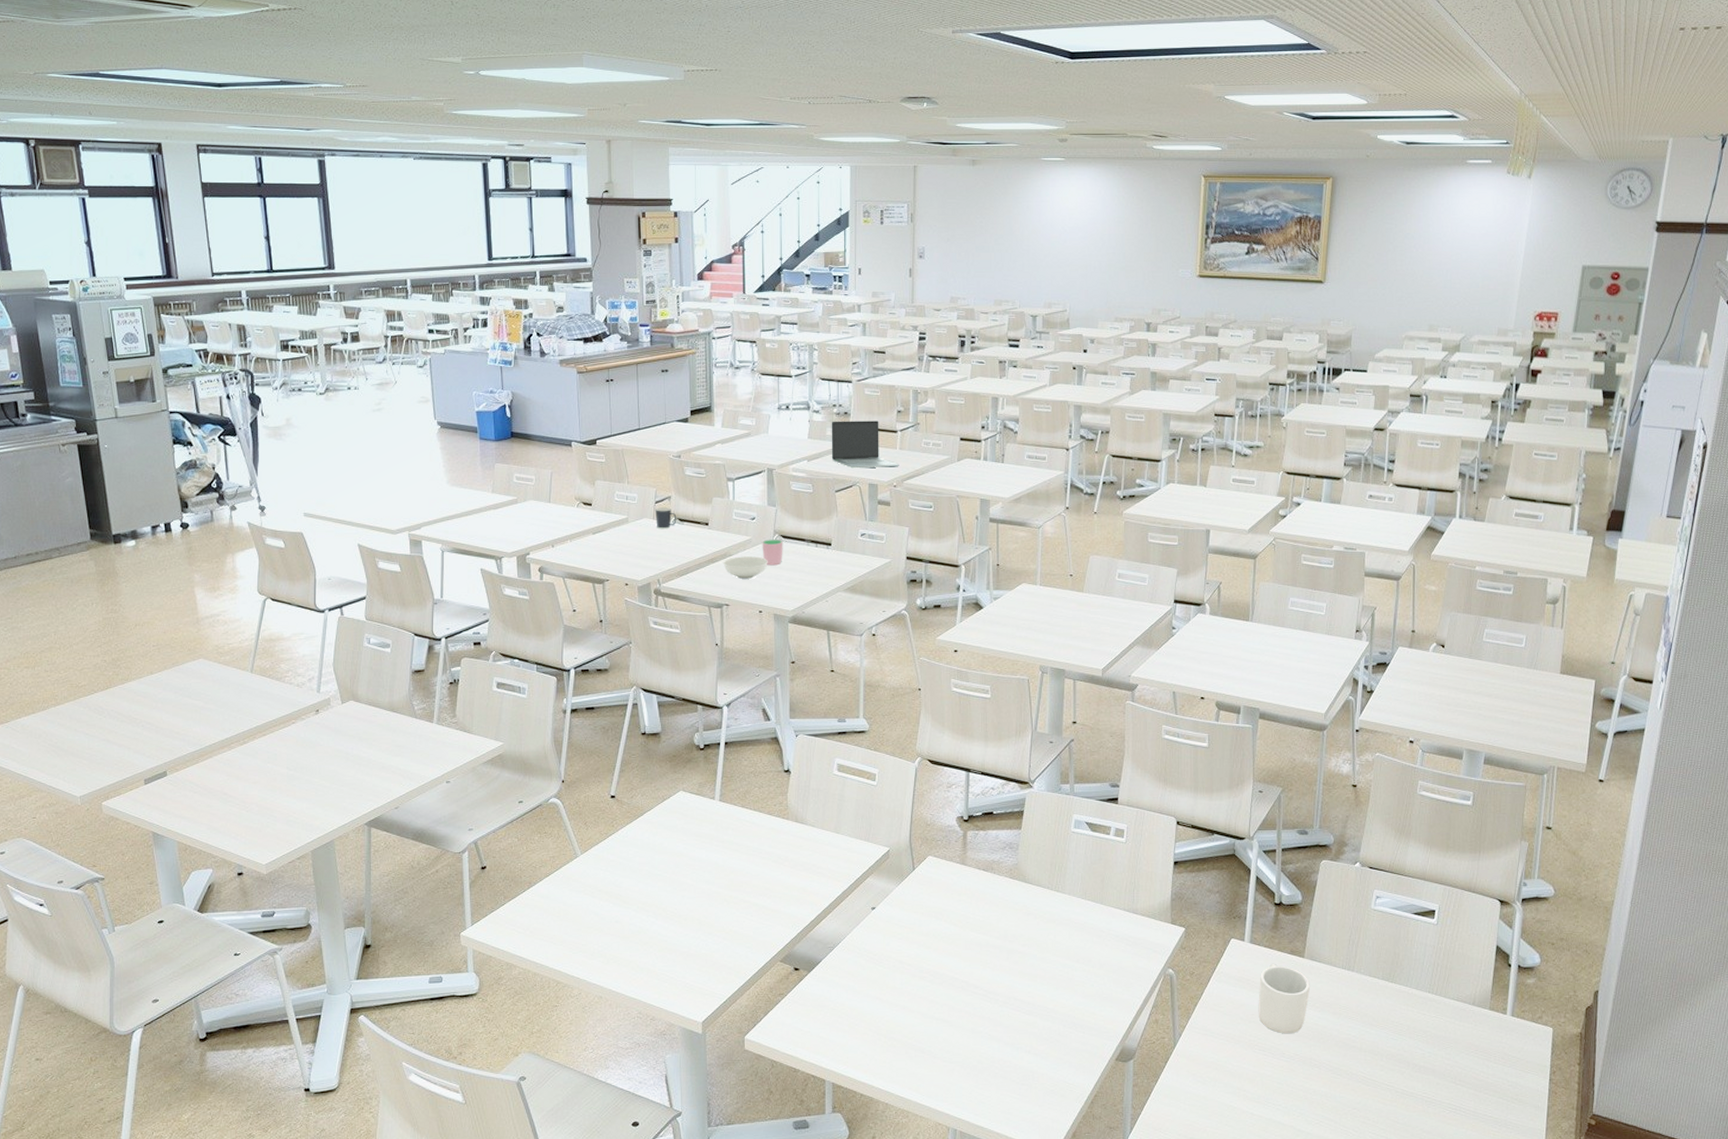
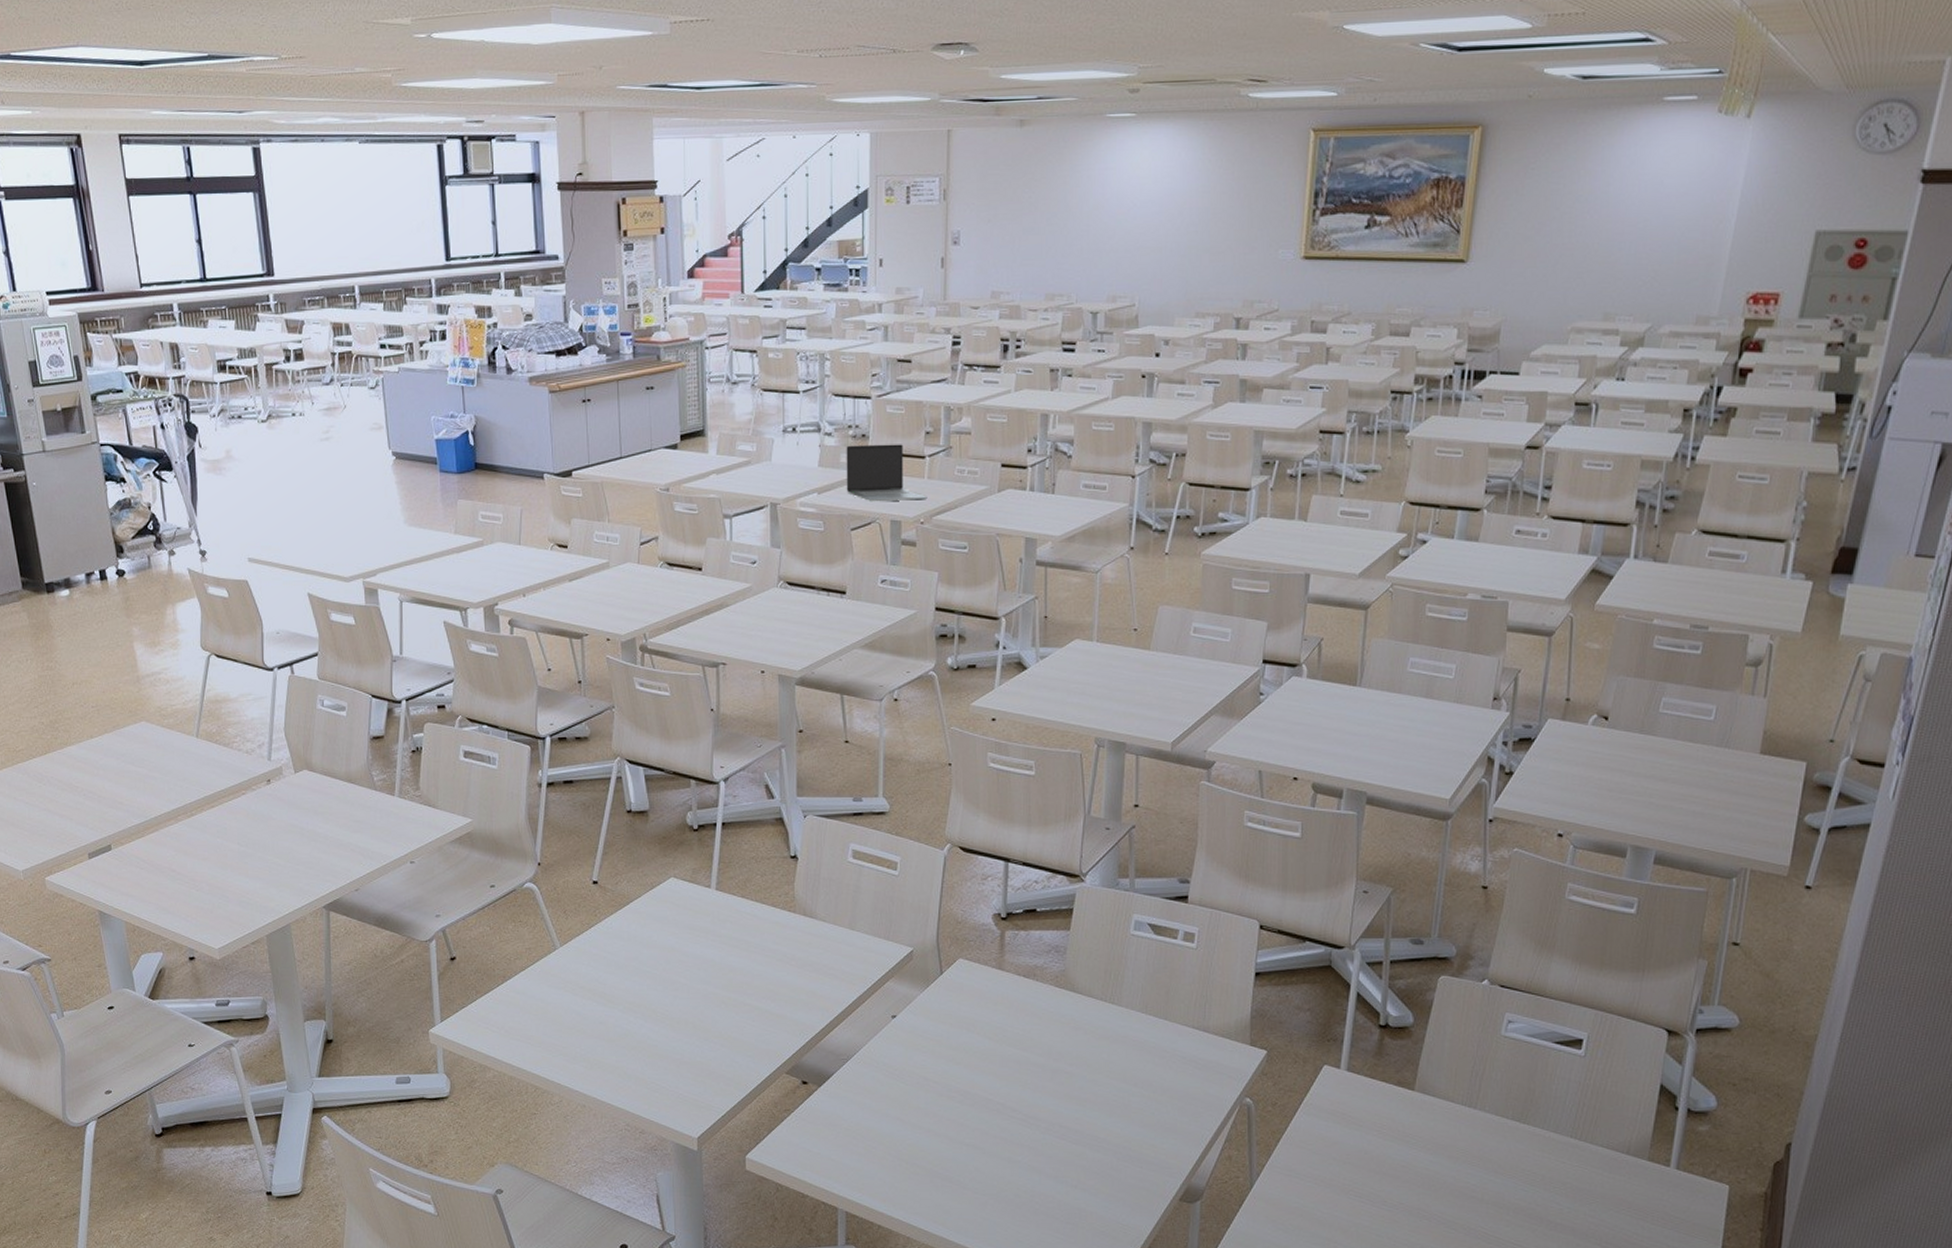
mug: present [654,507,677,530] -> none [639,550,665,576]
bowl: present [723,556,768,579] -> none [719,607,771,633]
cup: present [762,540,783,566] -> none [764,587,789,618]
mug: present [1258,963,1311,1034] -> none [1355,1095,1421,1179]

